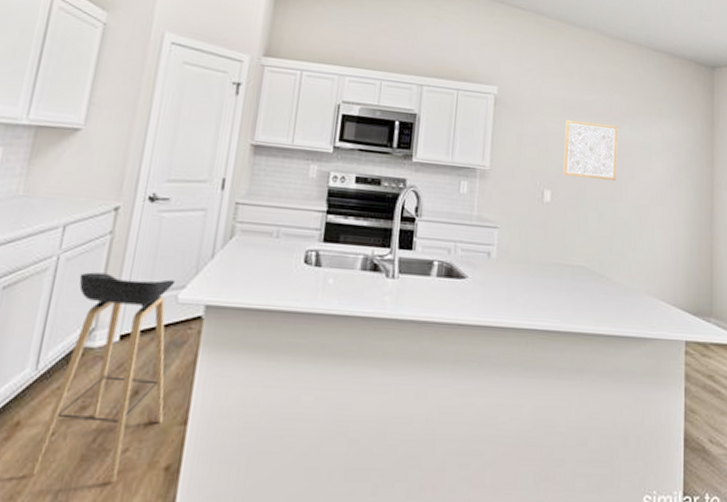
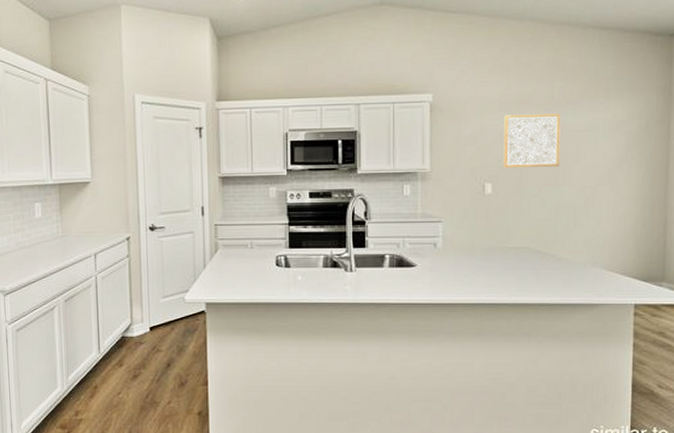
stool: present [28,272,176,483] -> none [110,285,190,423]

